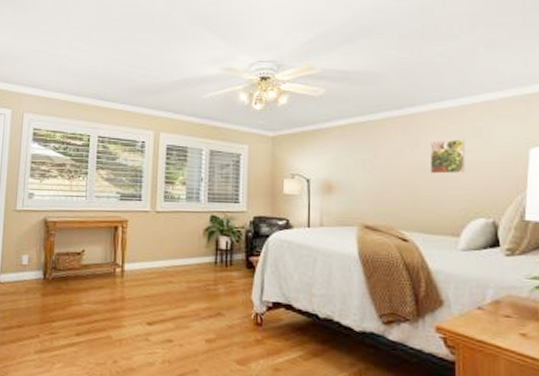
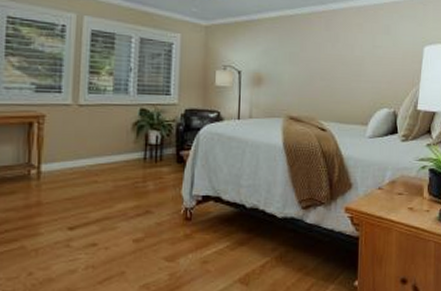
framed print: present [429,139,466,174] -> none [346,35,377,68]

